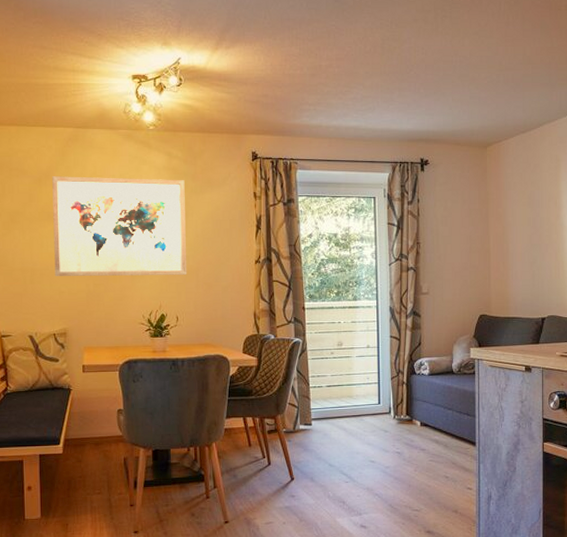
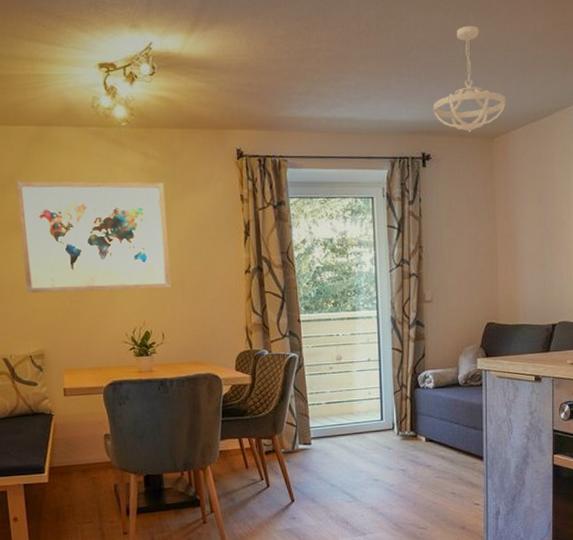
ceiling light fixture: none [432,48,498,142] -> present [433,25,506,133]

